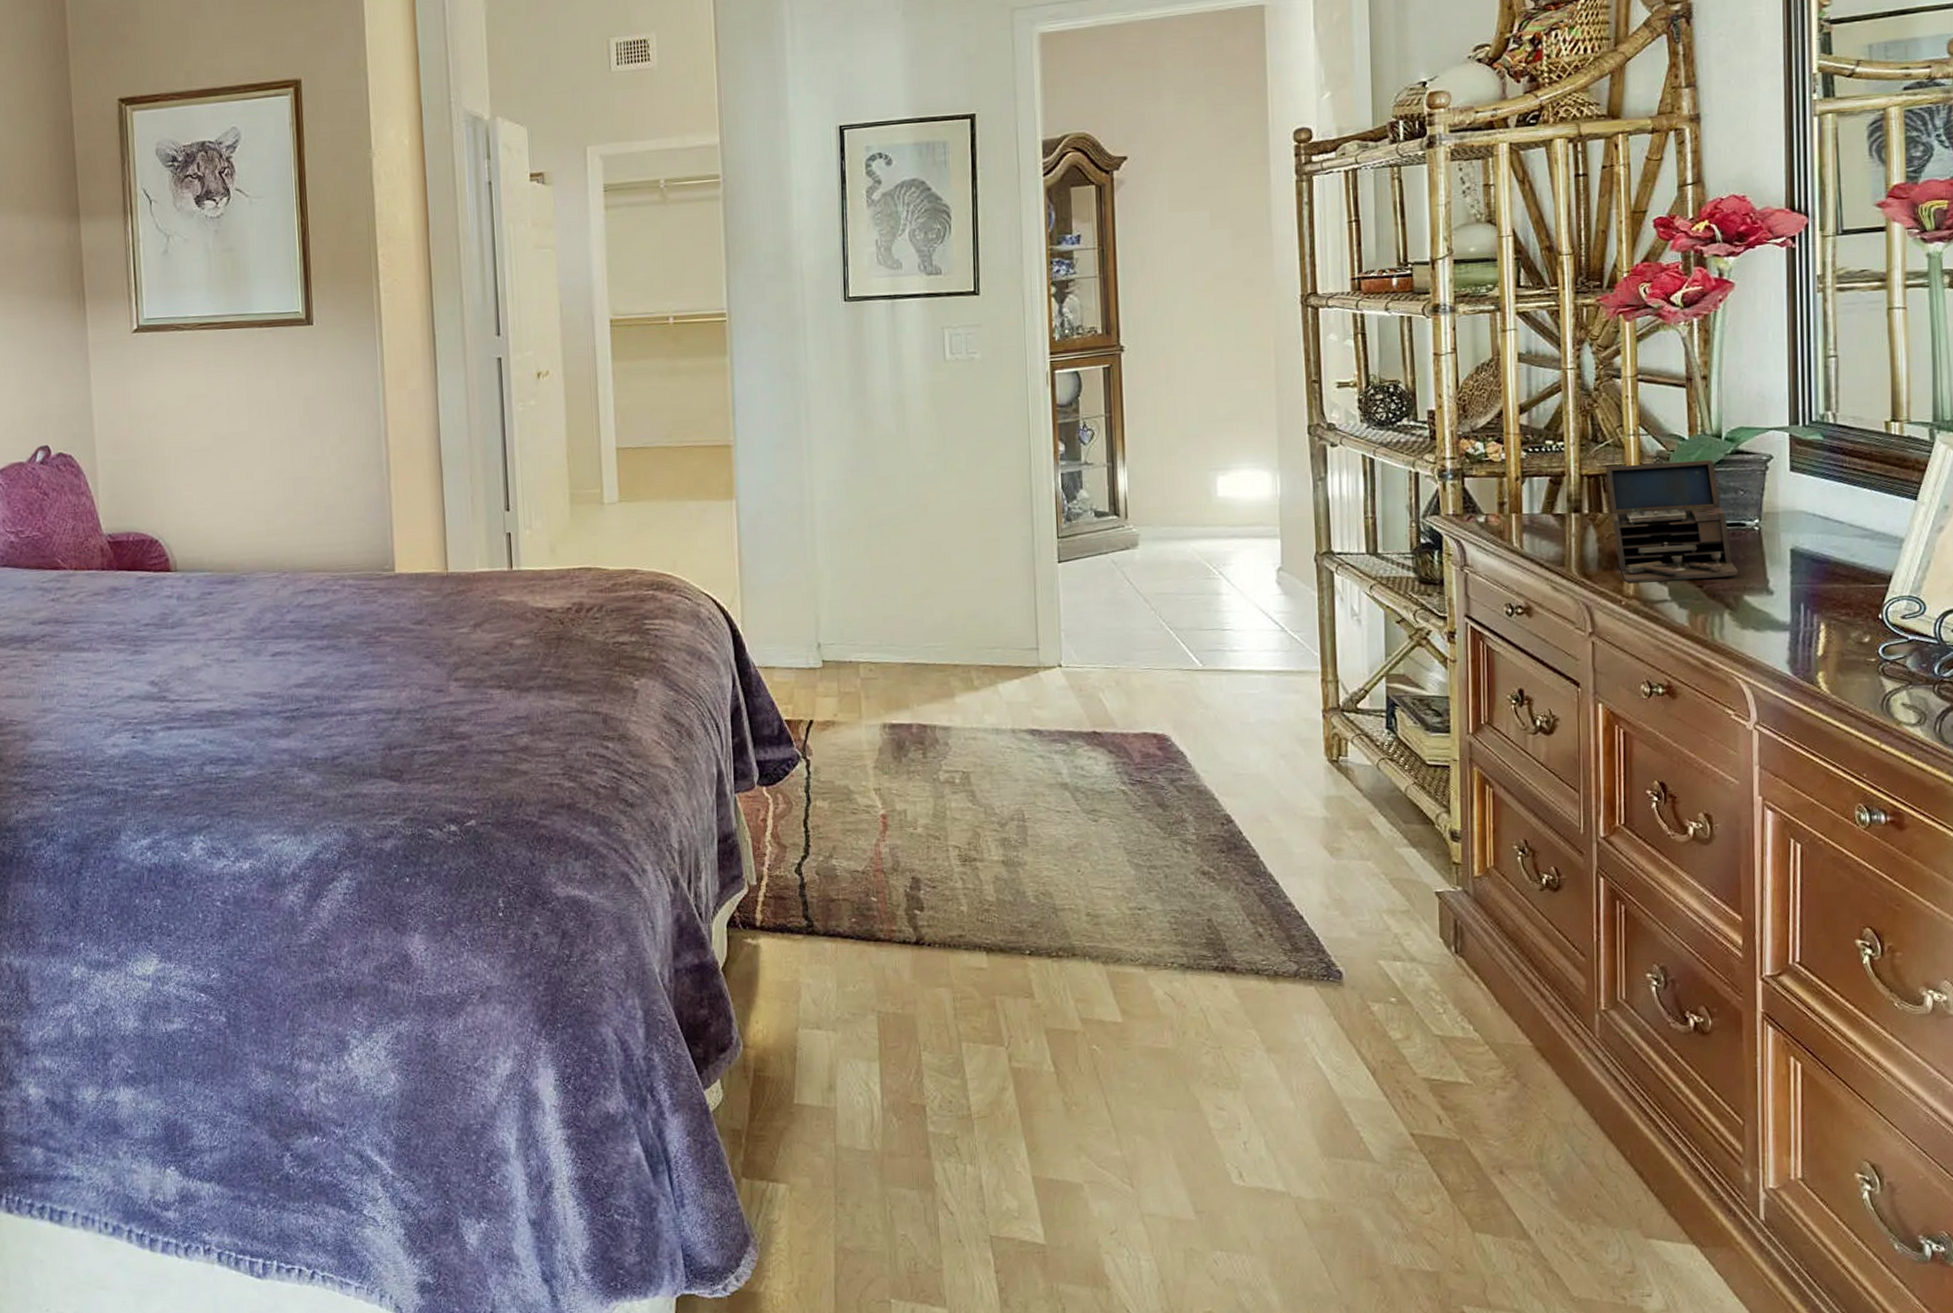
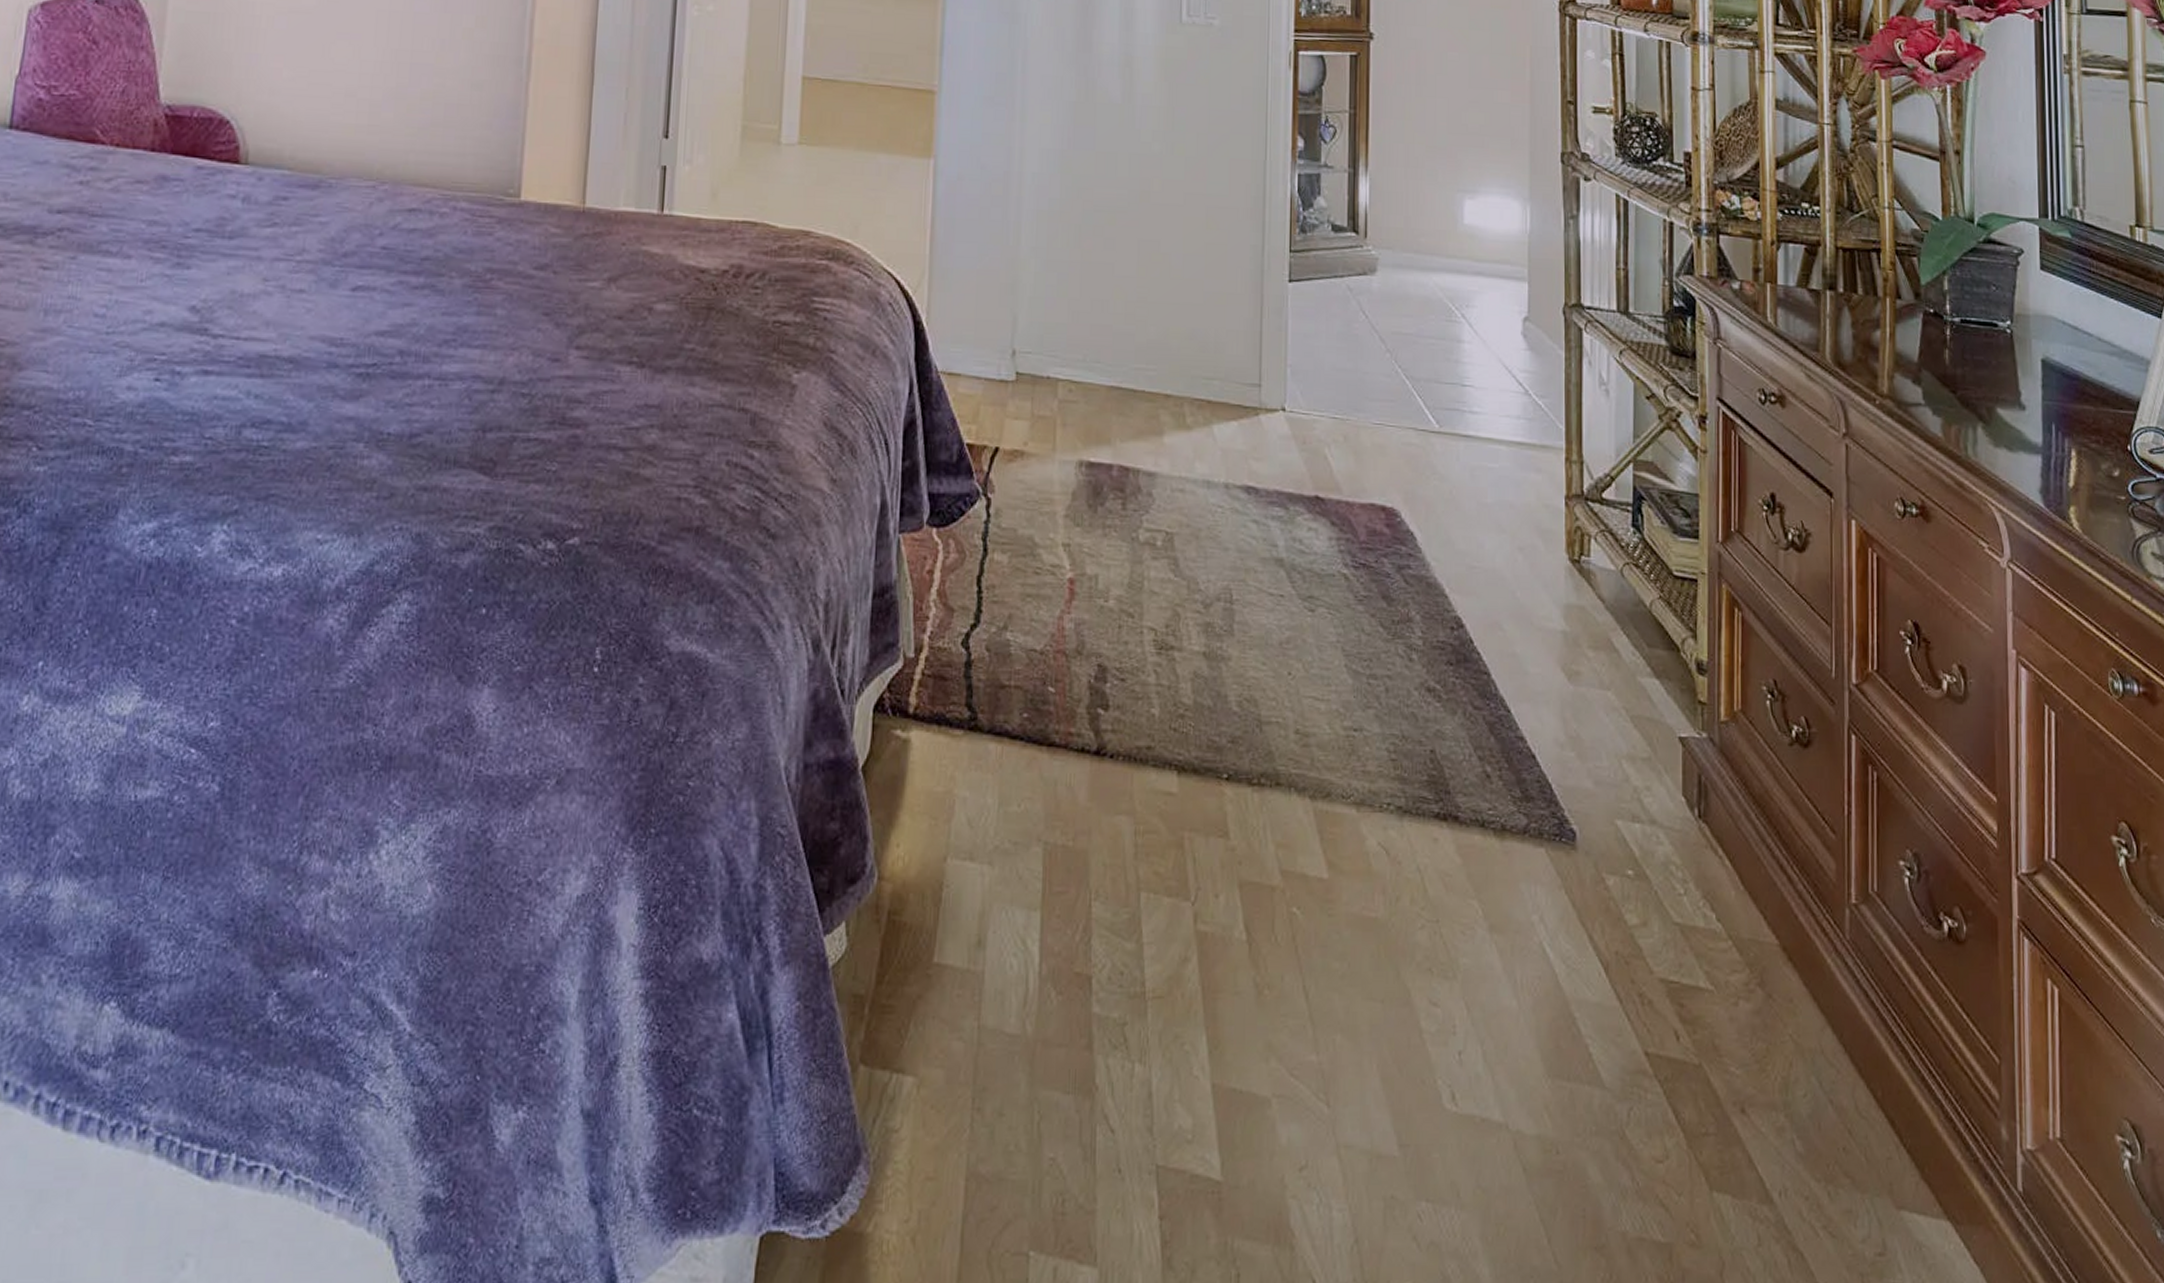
jewelry box: present [1606,454,1739,584] -> none [1861,233,1992,384]

